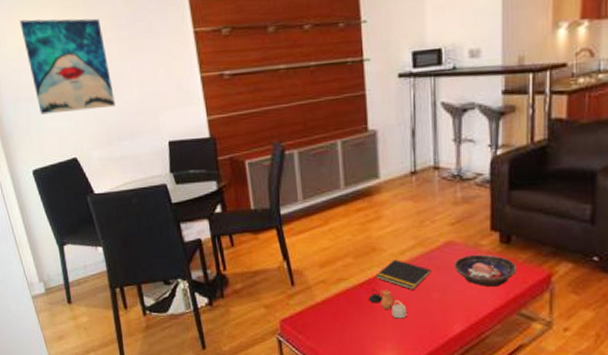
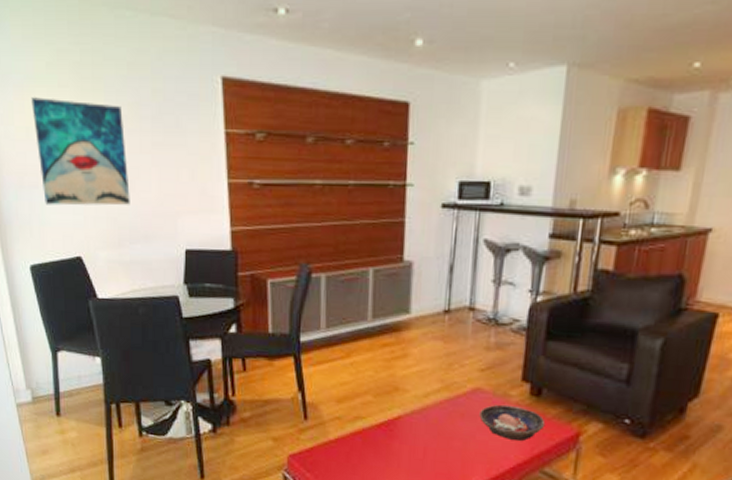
teapot: present [368,289,407,319] -> none [385,431,425,466]
notepad: present [376,259,431,289] -> none [395,402,455,436]

